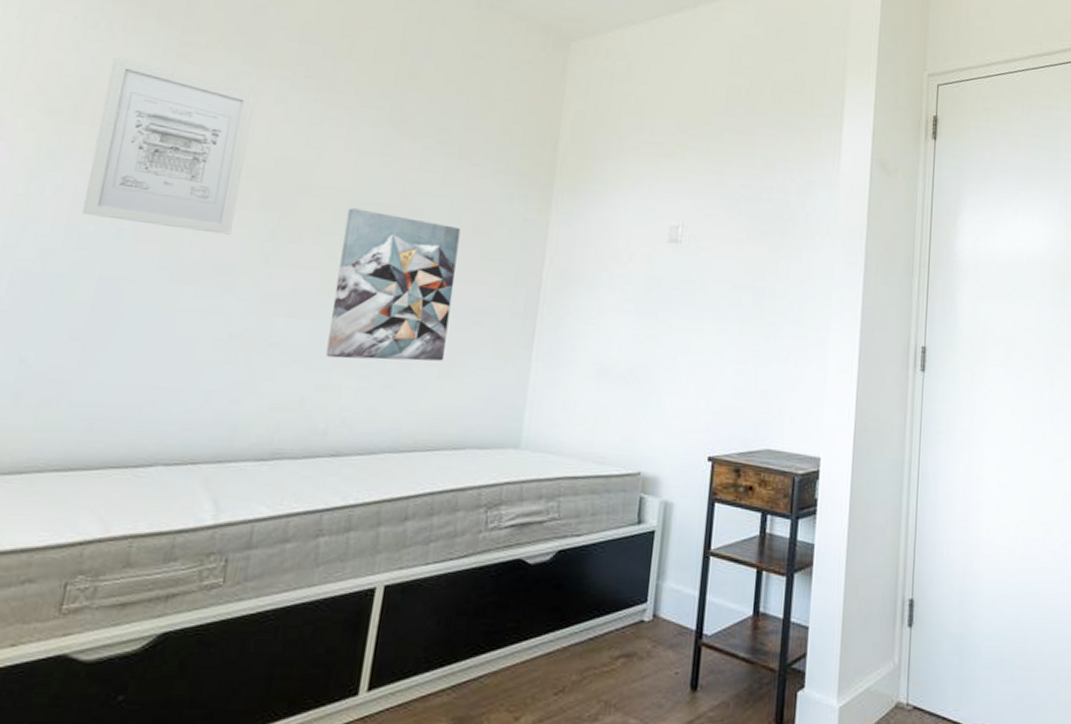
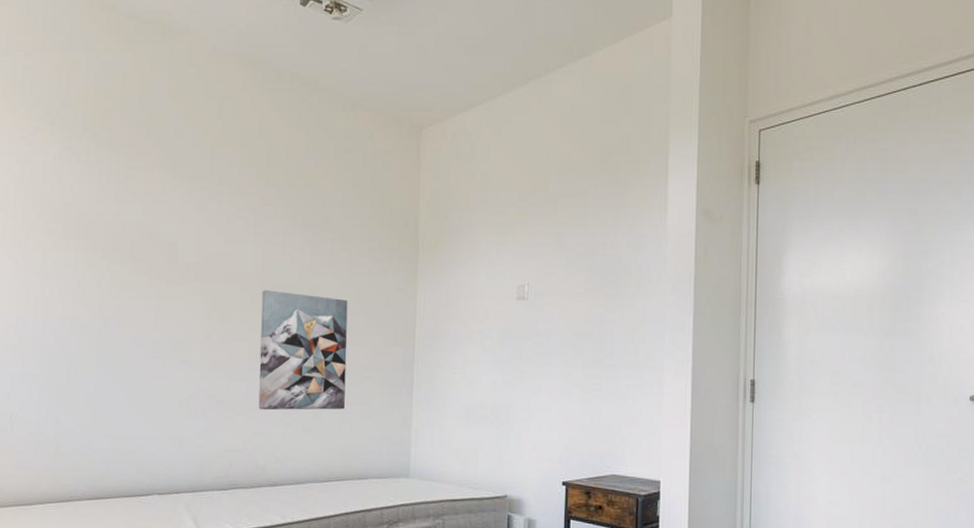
wall art: present [82,57,255,235] -> none [80,185,185,318]

